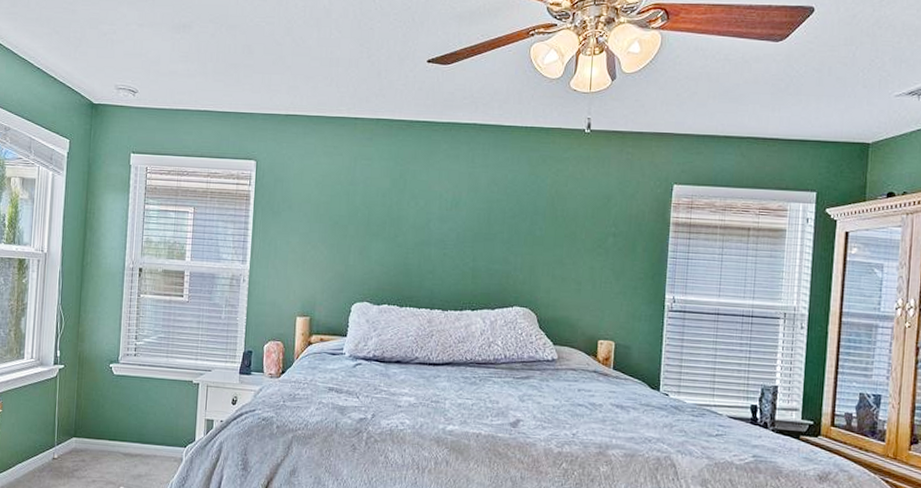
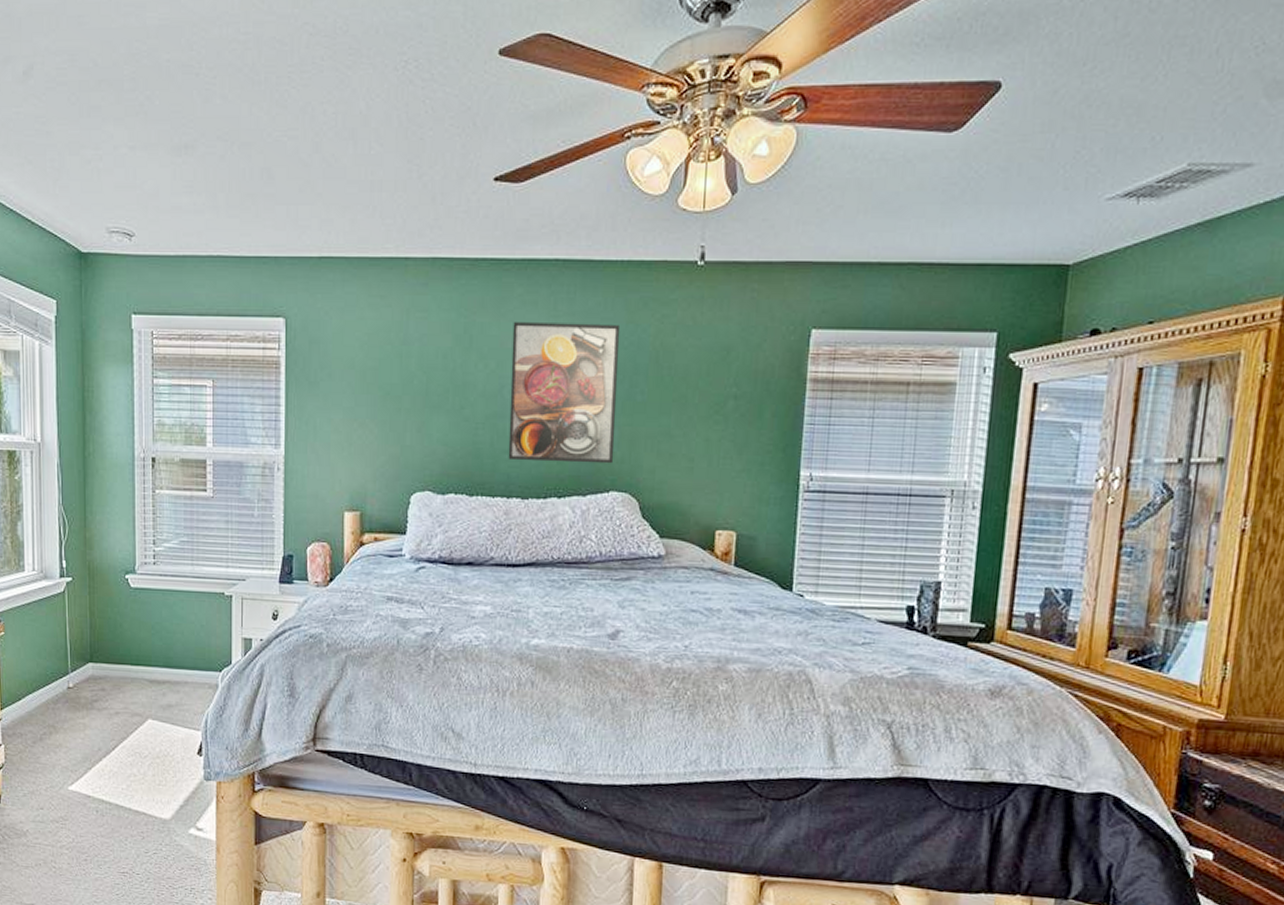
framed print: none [432,171,524,285] -> present [508,322,621,464]

